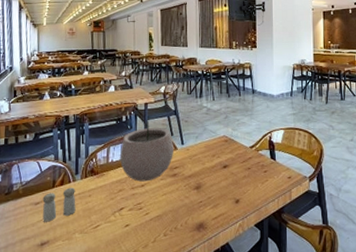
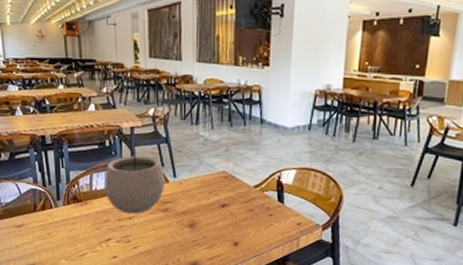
salt and pepper shaker: present [42,187,76,222] -> none [24,213,60,246]

